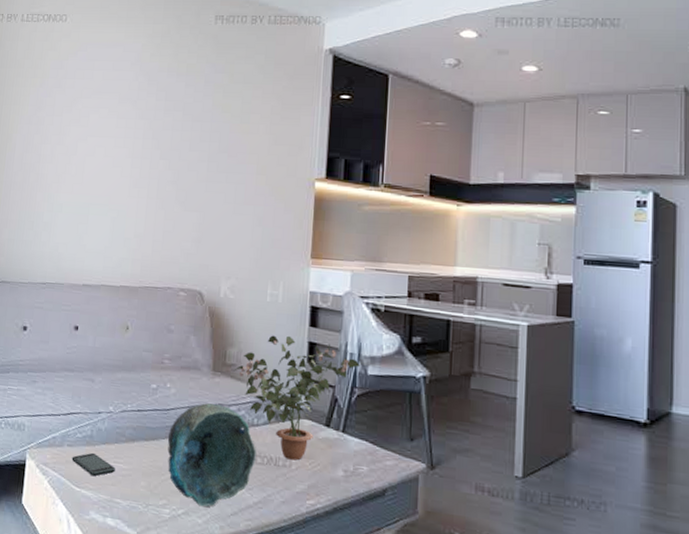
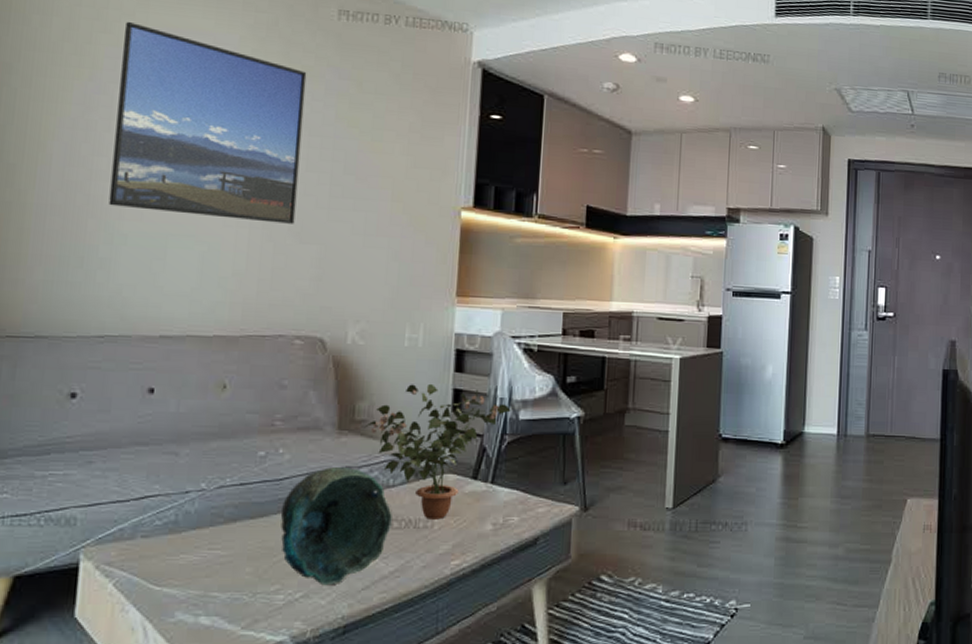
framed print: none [51,40,191,195] -> present [109,21,307,224]
smartphone: present [71,452,115,477] -> none [148,541,210,570]

